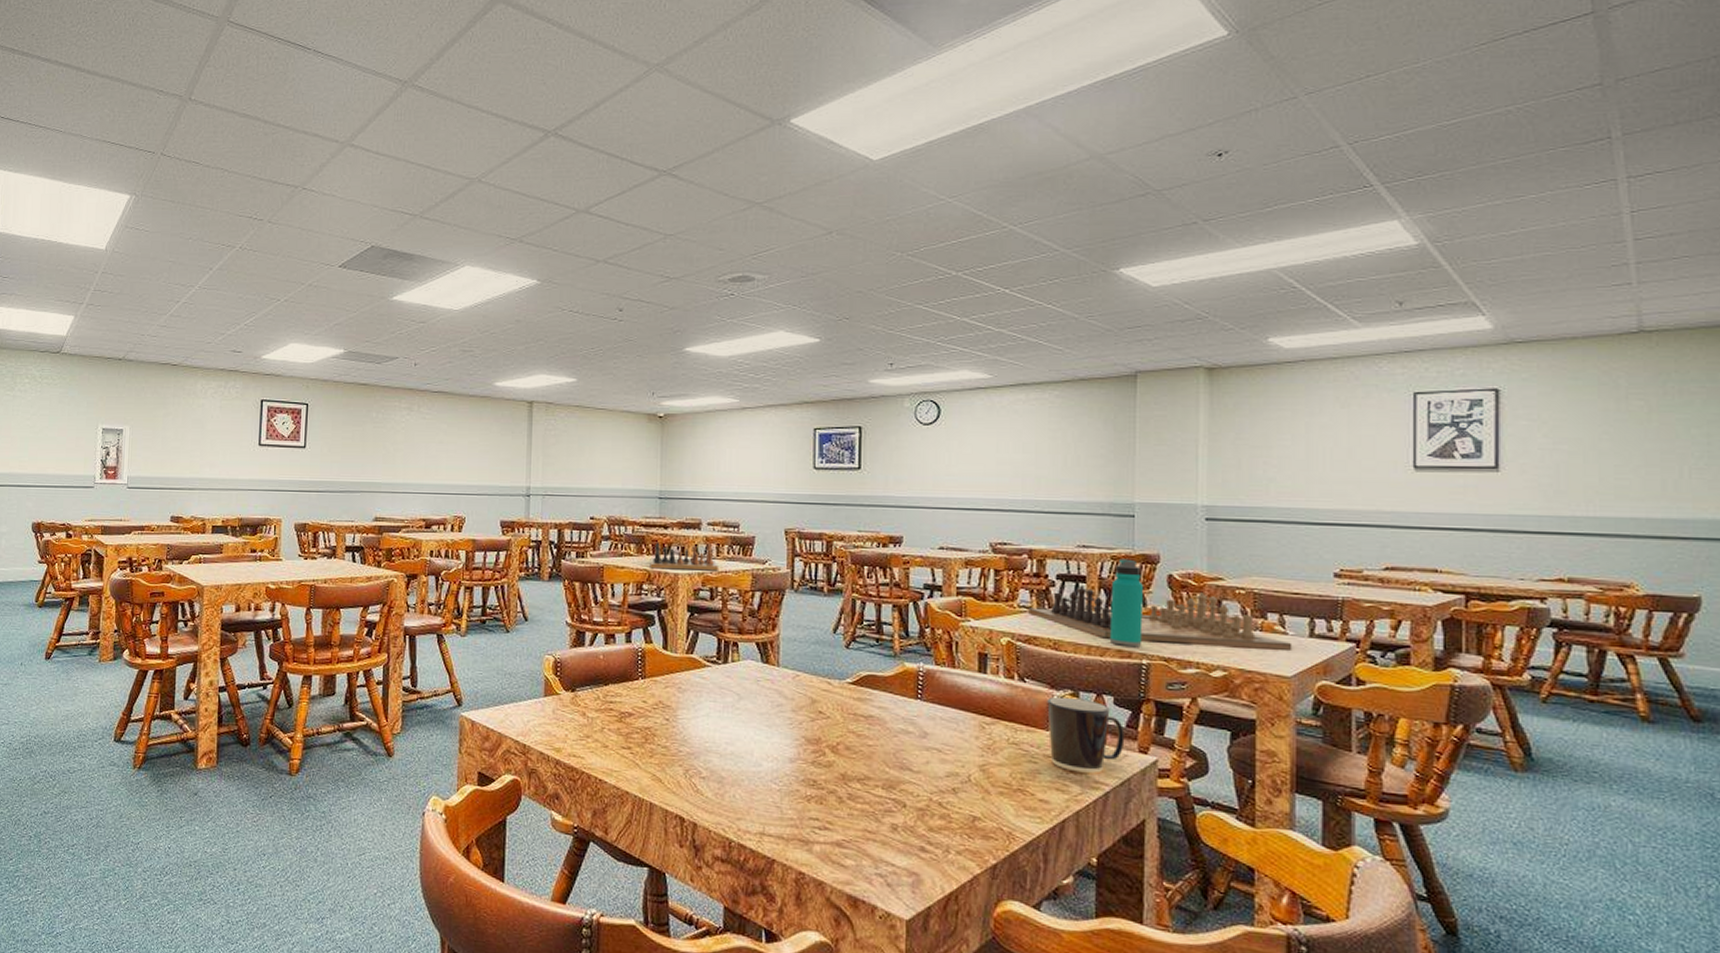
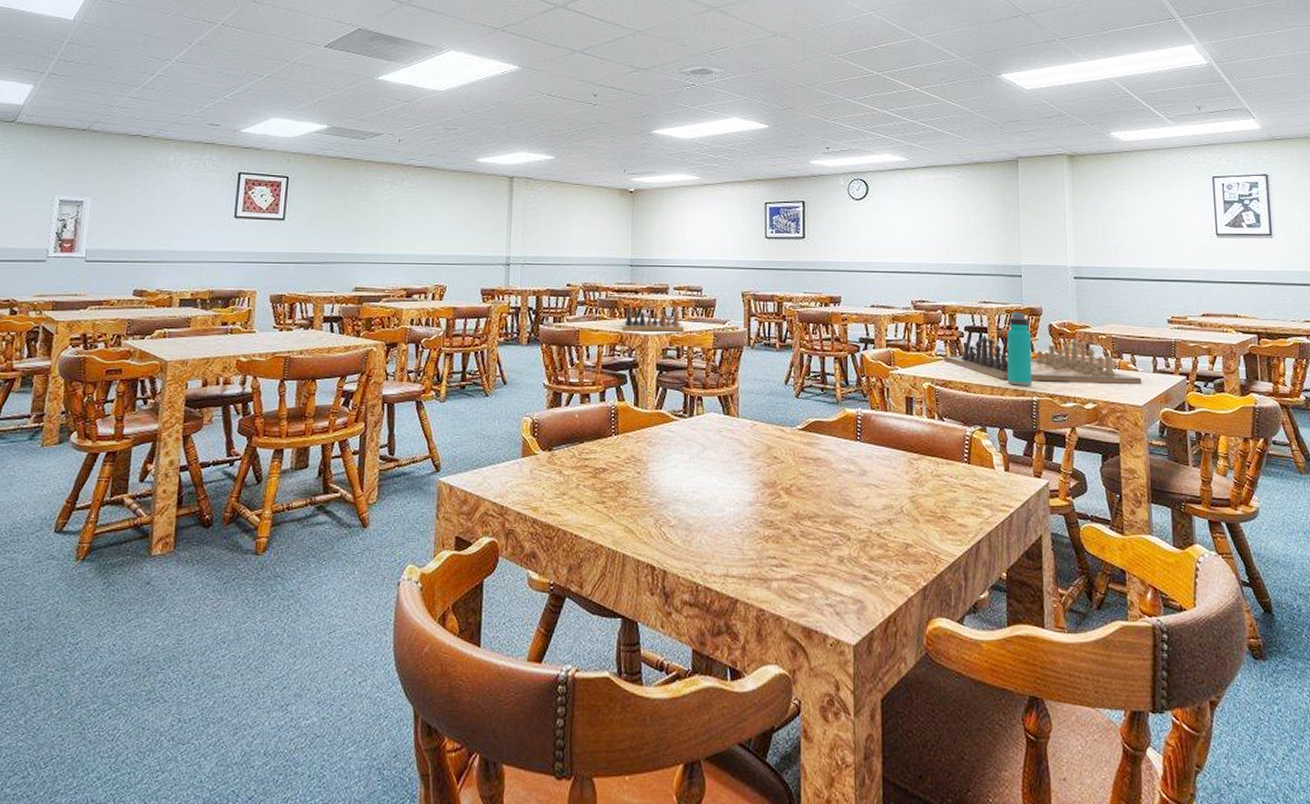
mug: present [1047,696,1125,774] -> none [962,432,1023,498]

